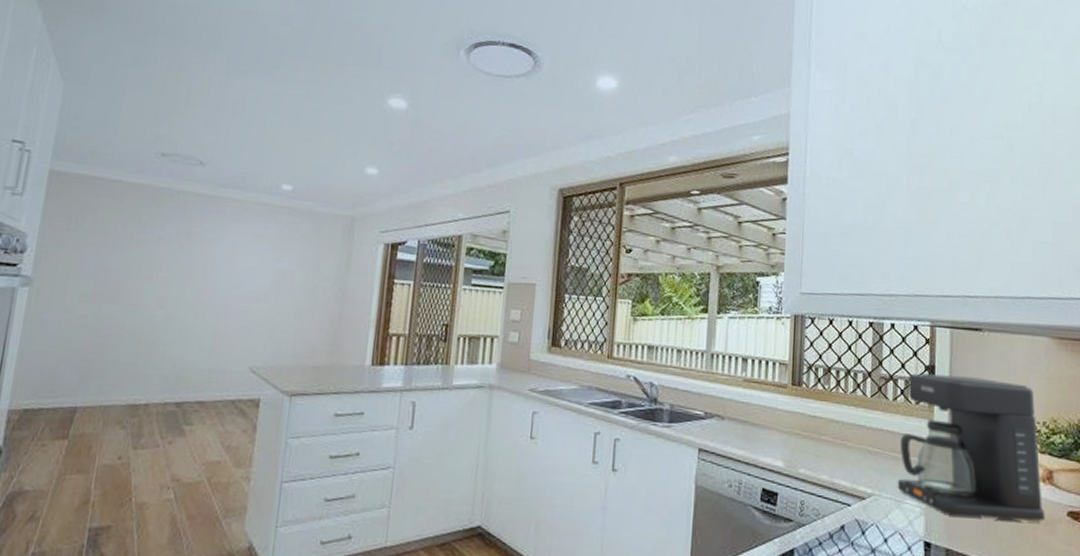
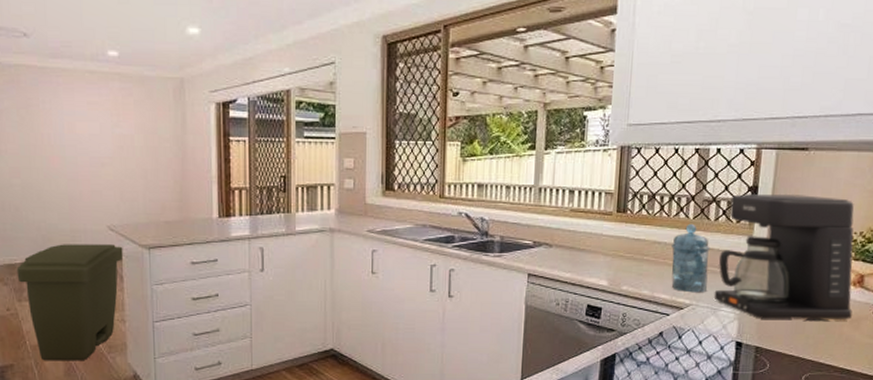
trash can: none [138,384,263,526] -> present [16,244,124,361]
canister: none [850,402,890,482] -> present [671,223,710,293]

